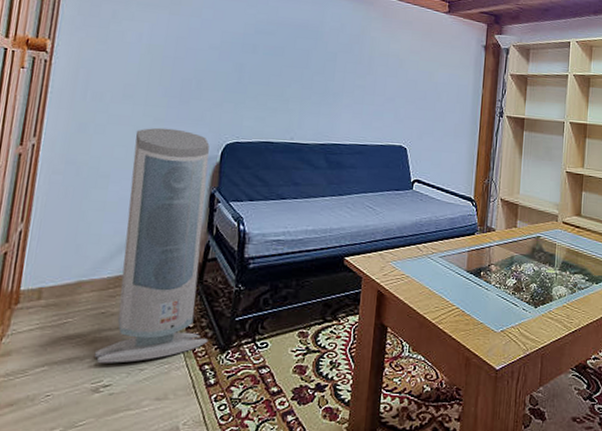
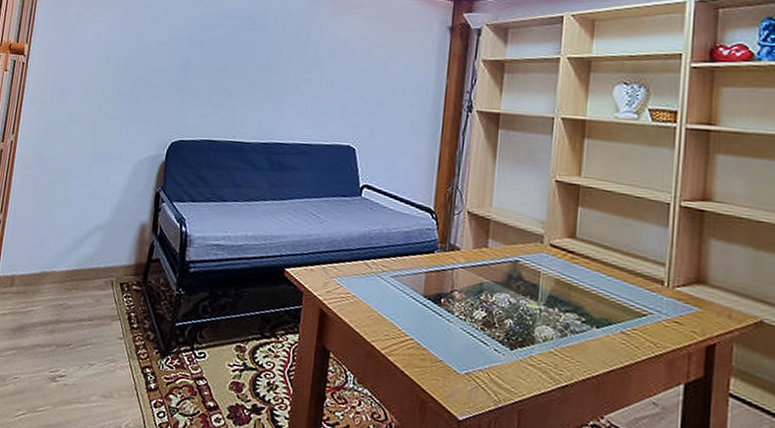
air purifier: present [94,127,210,363] -> none [53,125,156,356]

